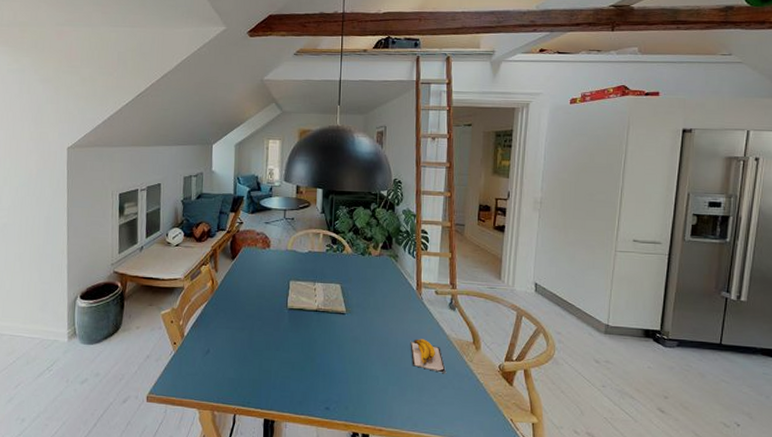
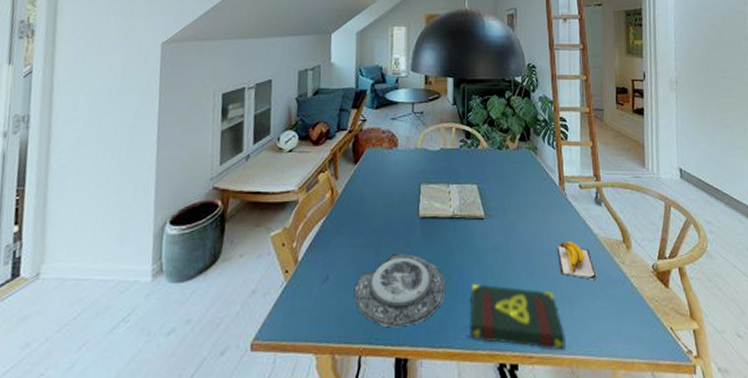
plate: none [230,336,309,396] -> present [354,253,446,328]
book: none [328,366,413,428] -> present [469,283,566,351]

